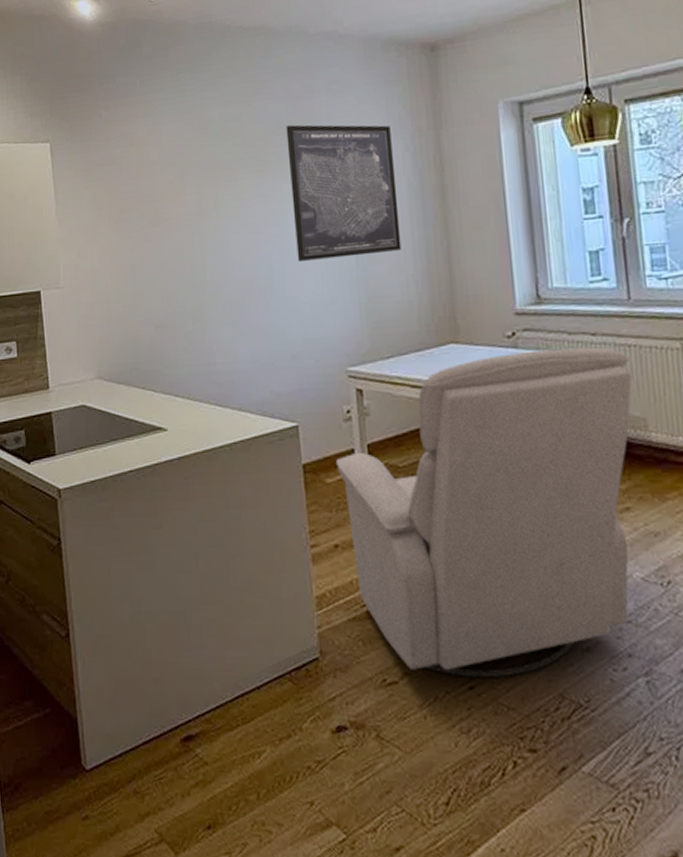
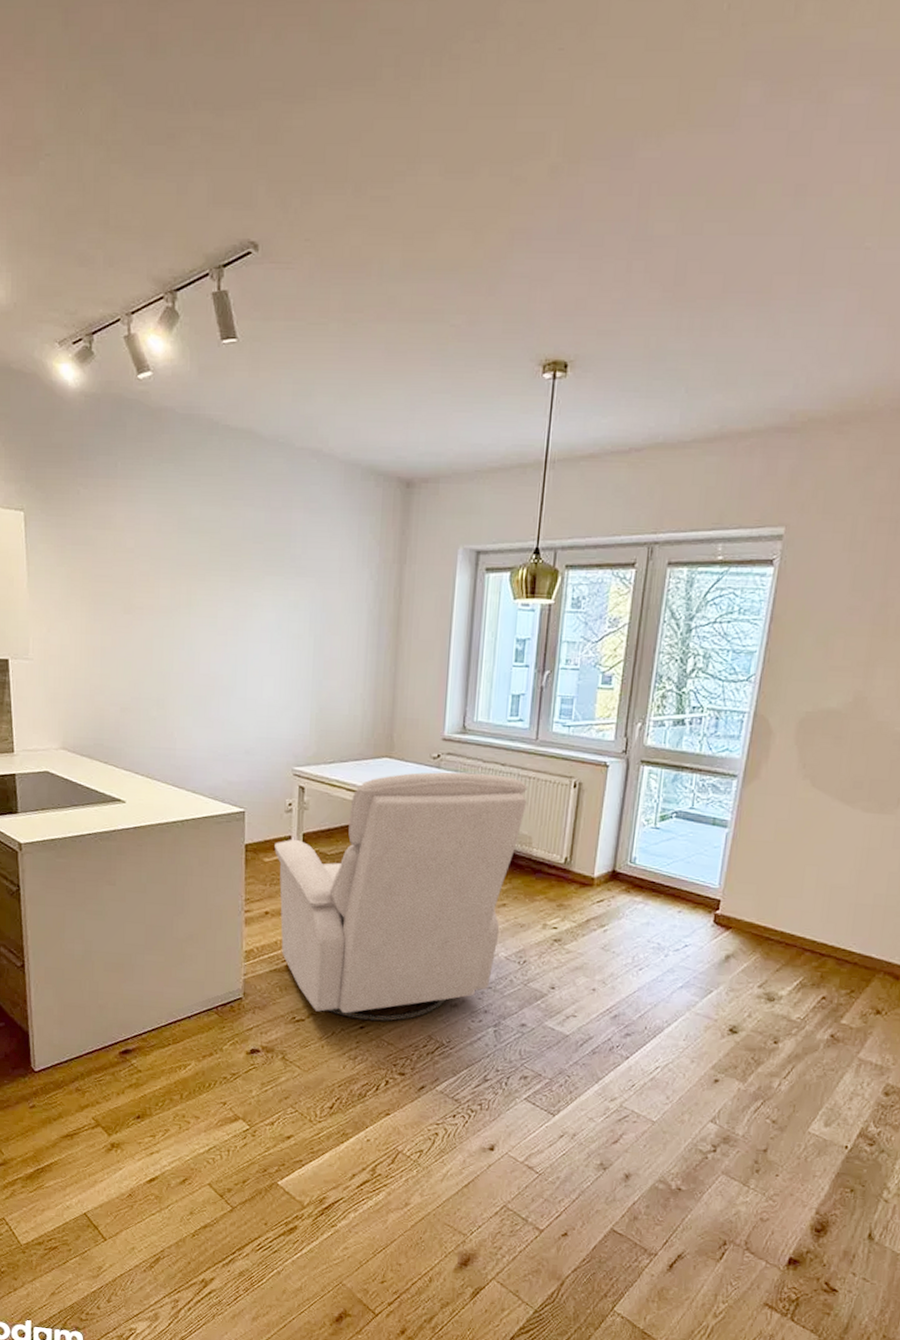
wall art: present [286,124,402,261] -> none [260,536,359,670]

